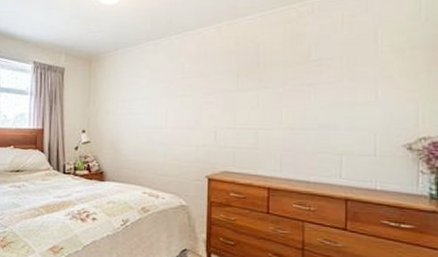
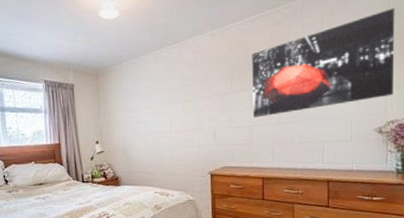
wall art: none [260,13,428,121] -> present [252,7,395,118]

